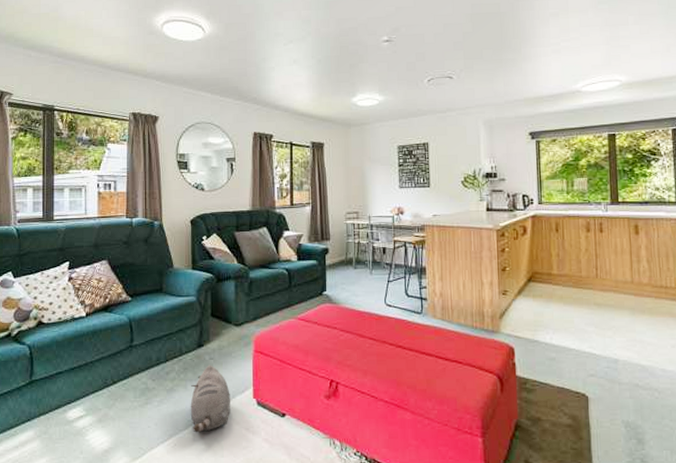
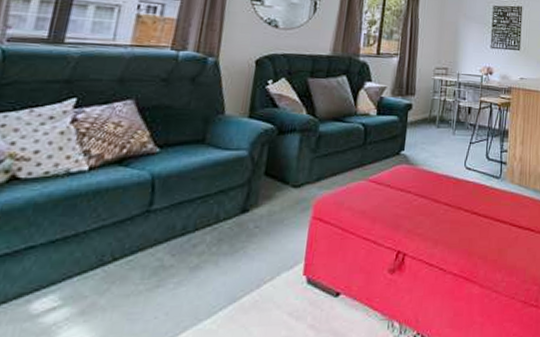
plush toy: present [190,365,230,433] -> none [217,234,275,323]

